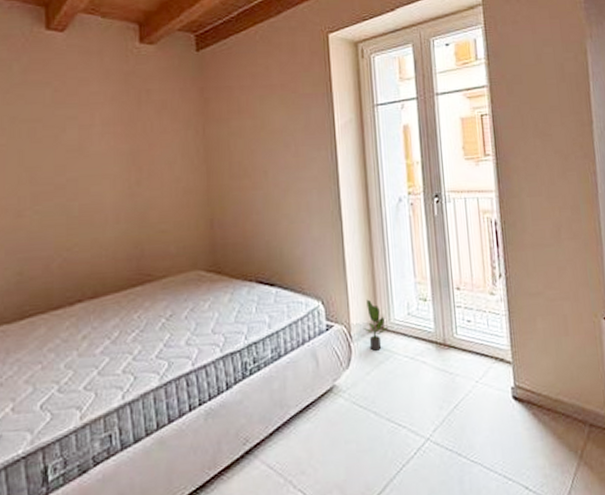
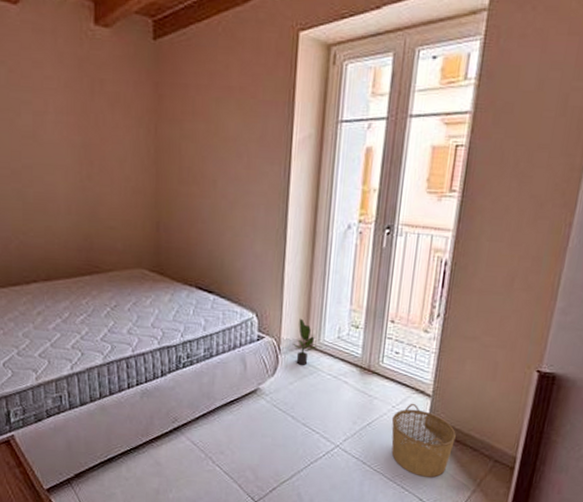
basket: none [477,373,546,460] -> present [391,403,456,478]

